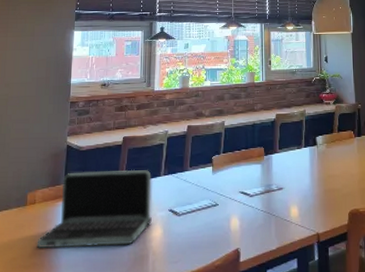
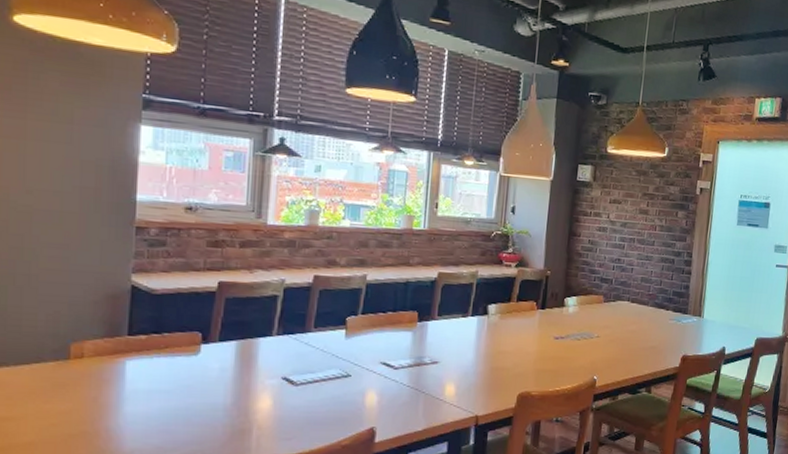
laptop: present [36,169,152,249] -> none [87,321,259,416]

